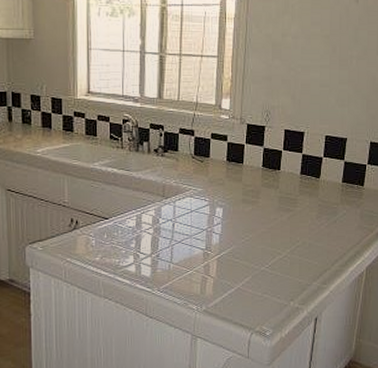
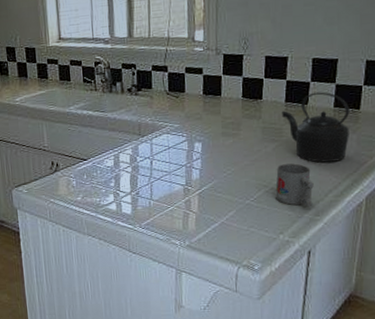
mug: none [288,233,322,276] -> present [275,163,314,207]
kettle: none [296,167,356,234] -> present [281,92,350,163]

